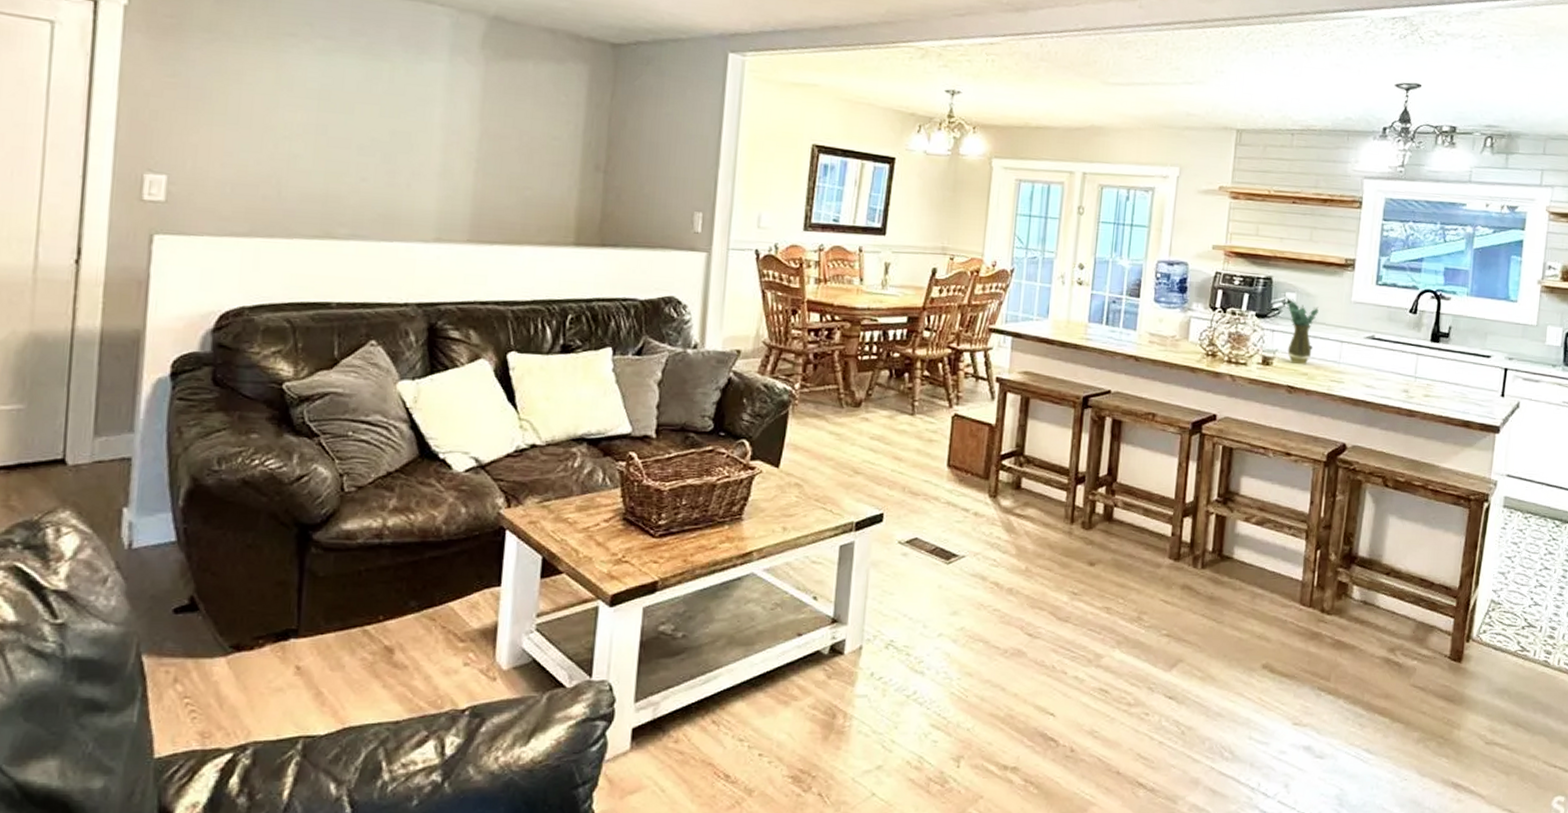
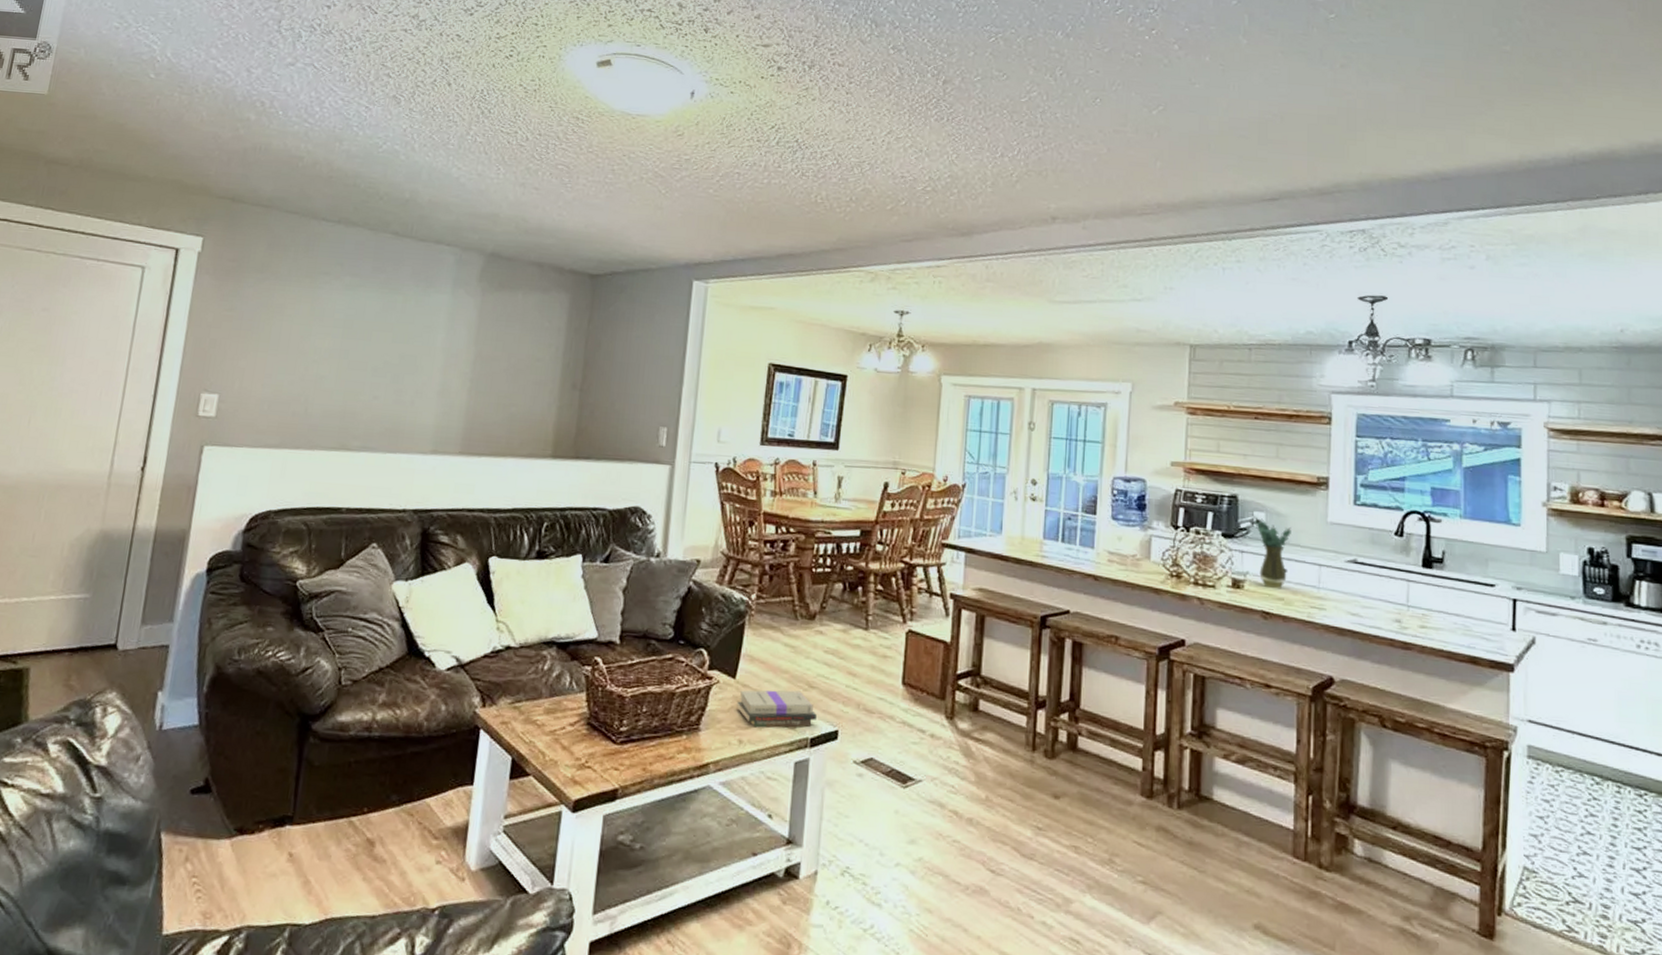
books: none [779,477,862,515] -> present [736,690,817,728]

